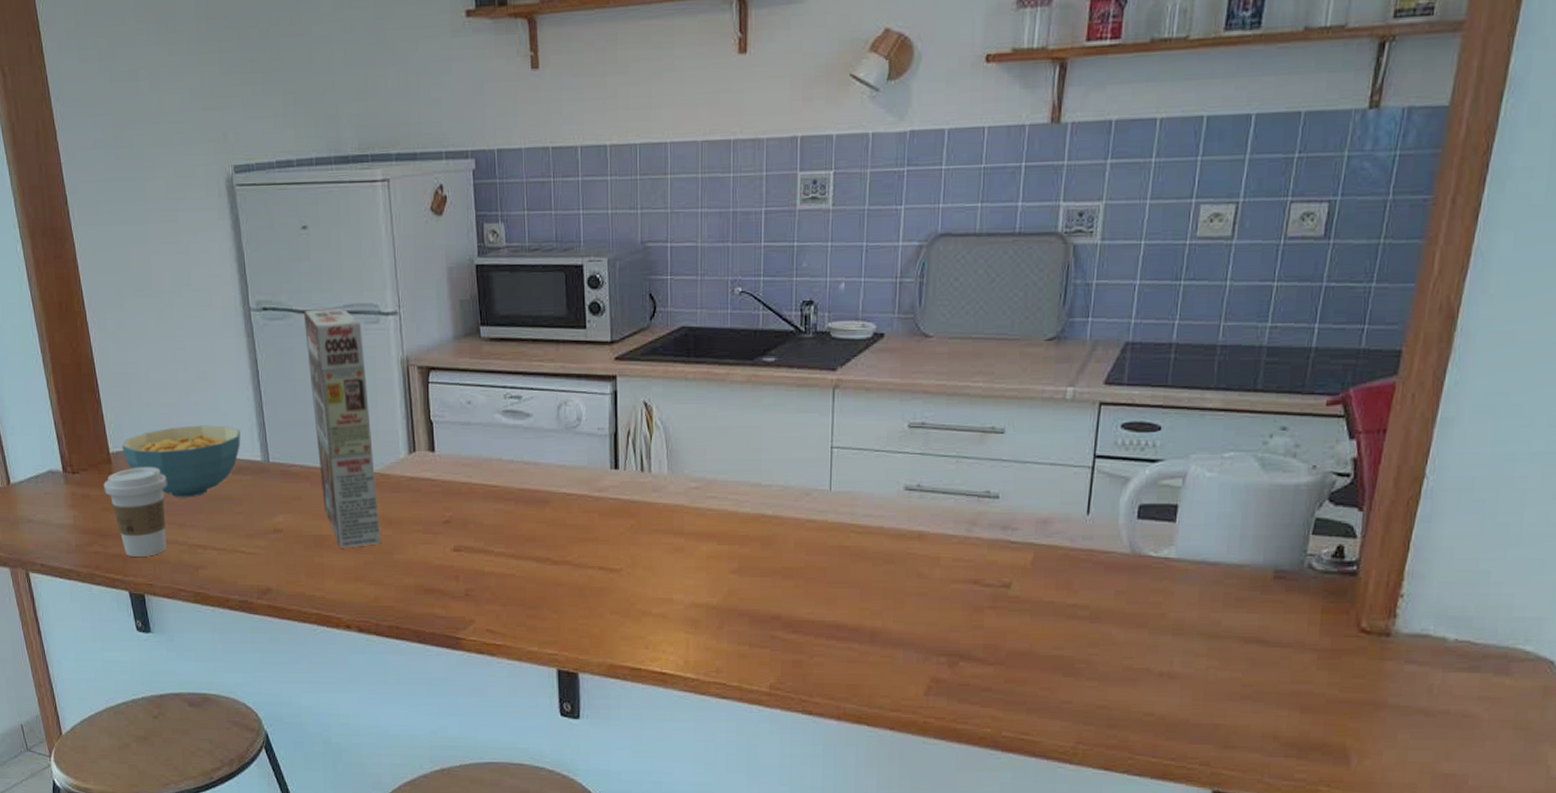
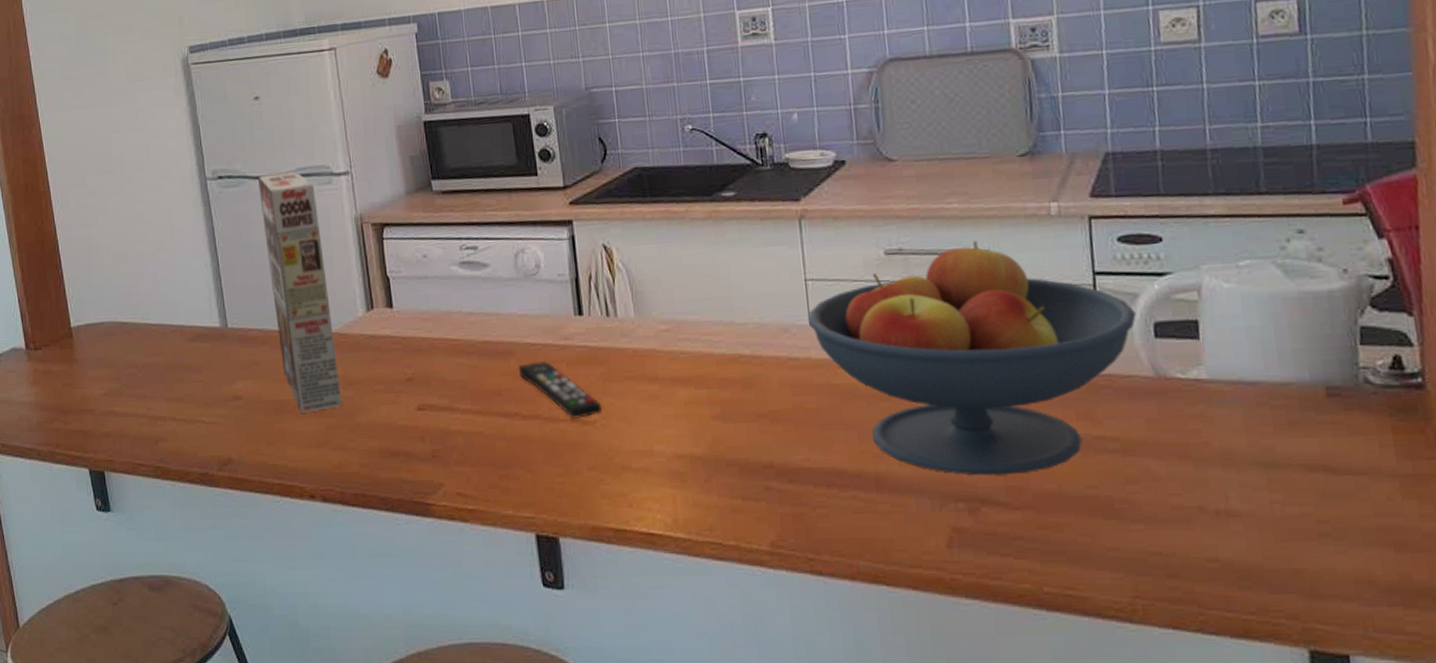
coffee cup: present [103,467,167,557] -> none [65,339,127,432]
cereal bowl: present [122,425,241,498] -> none [83,293,199,369]
remote control: none [552,511,629,566] -> present [518,361,603,419]
fruit bowl: none [830,418,1125,634] -> present [808,240,1137,476]

